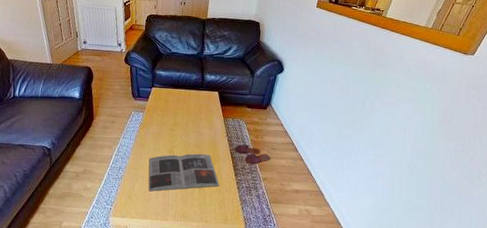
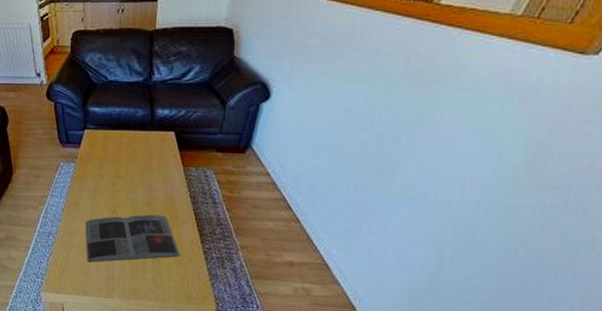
slippers: present [233,144,271,165] -> none [198,201,253,229]

